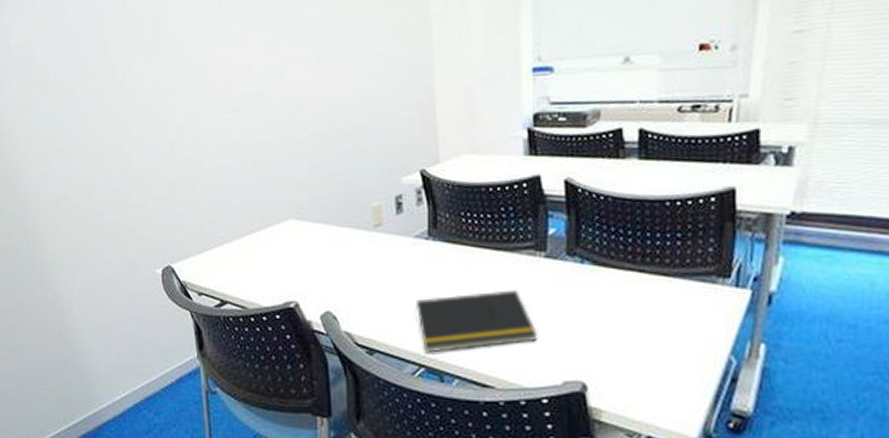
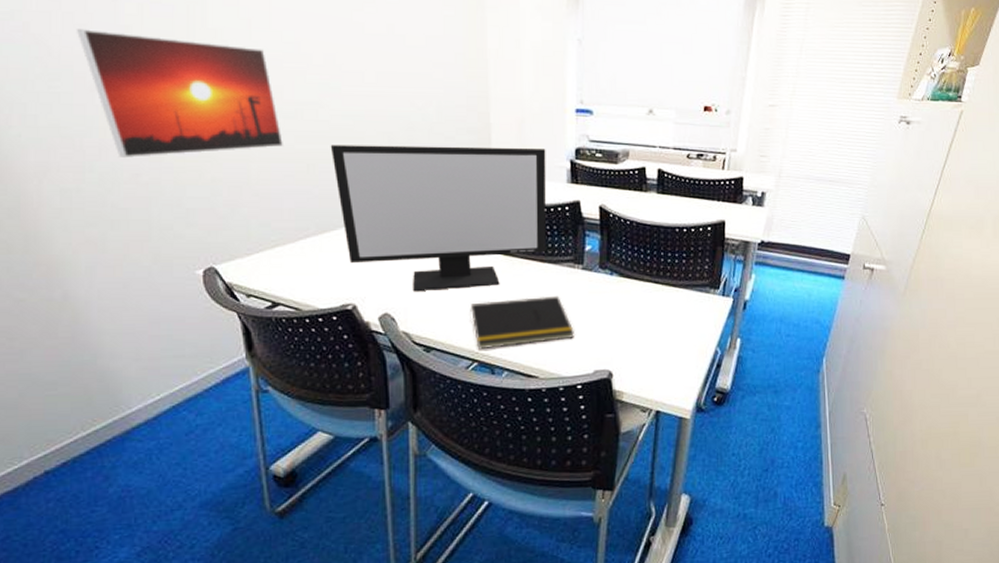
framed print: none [67,47,231,165] -> present [76,29,283,158]
computer monitor: none [274,118,501,288] -> present [330,145,547,292]

